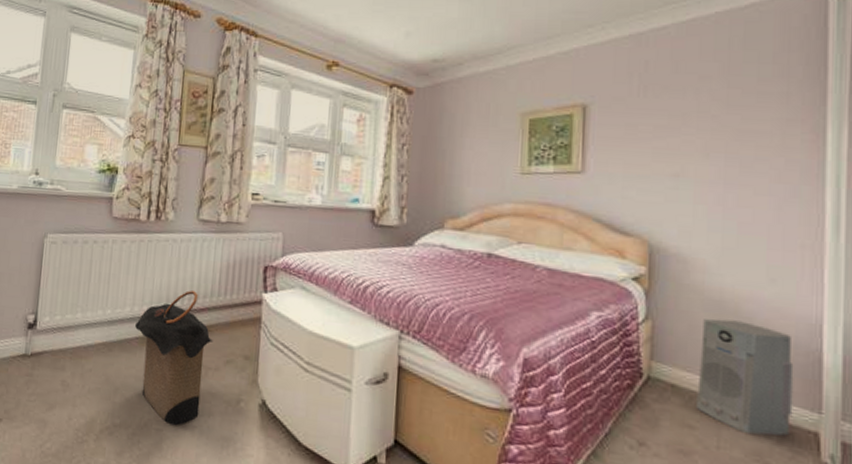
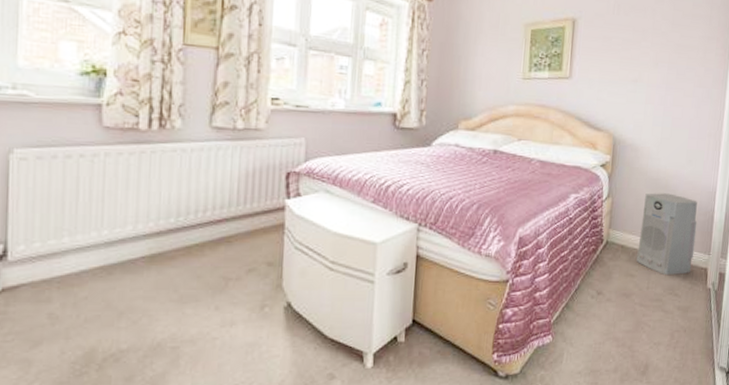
laundry hamper: present [135,290,214,426] -> none [140,201,234,341]

